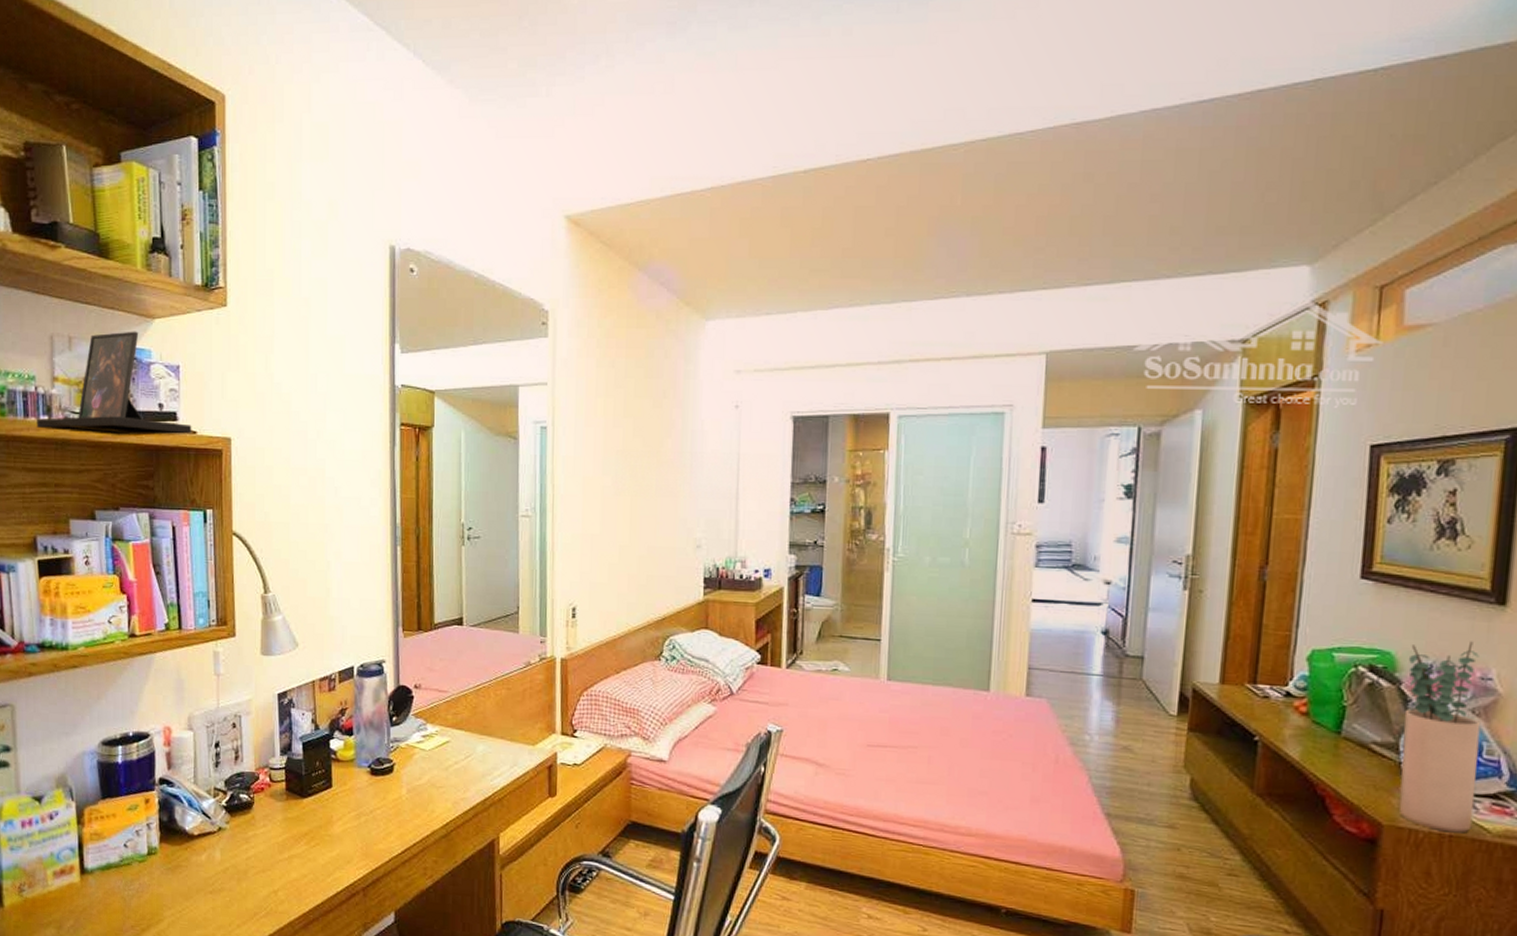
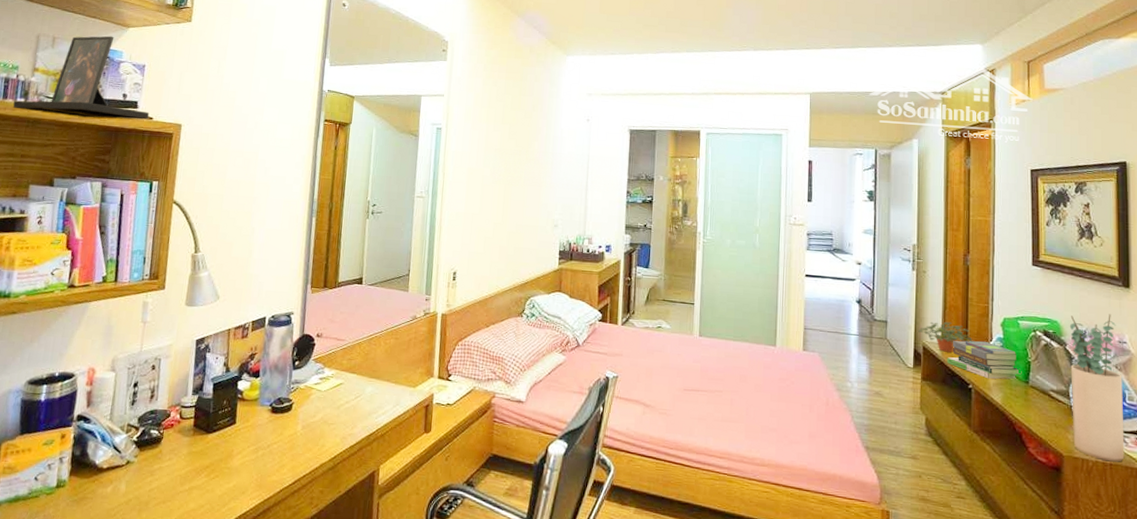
potted plant: none [1187,656,1266,696] -> present [918,321,974,353]
books: none [1225,680,1333,729] -> present [947,340,1022,379]

